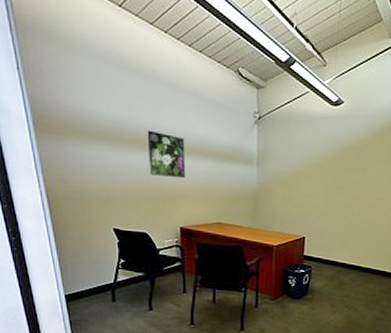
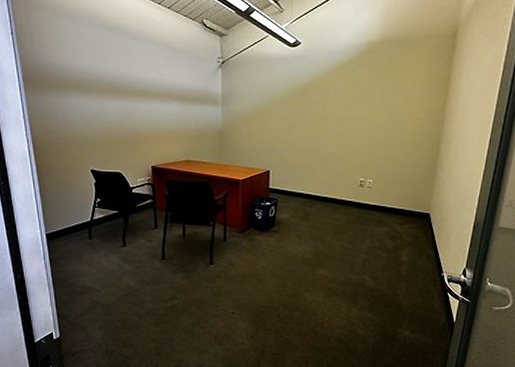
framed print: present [147,130,186,179] -> none [122,79,157,121]

